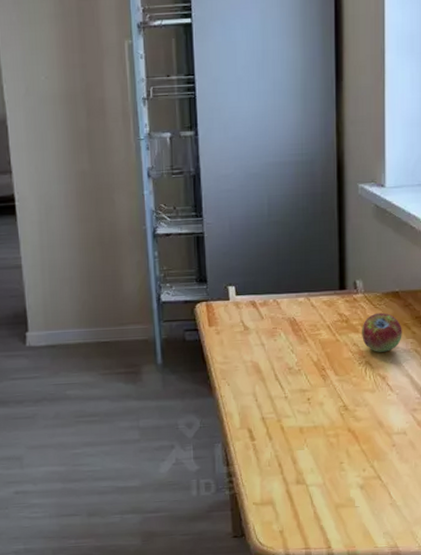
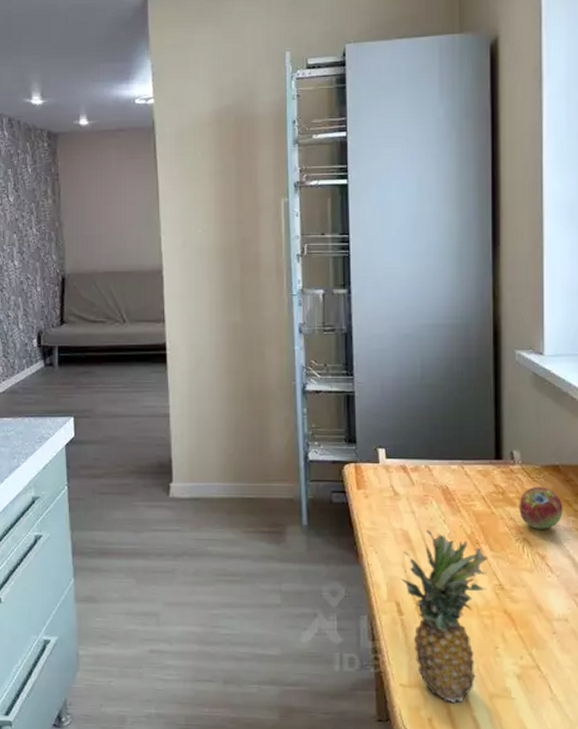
fruit: none [252,360,334,515] -> present [400,530,489,702]

